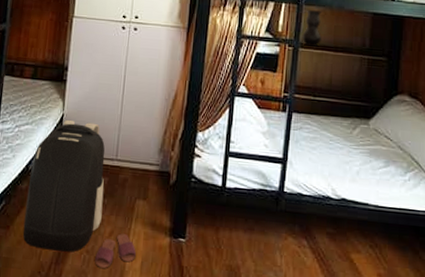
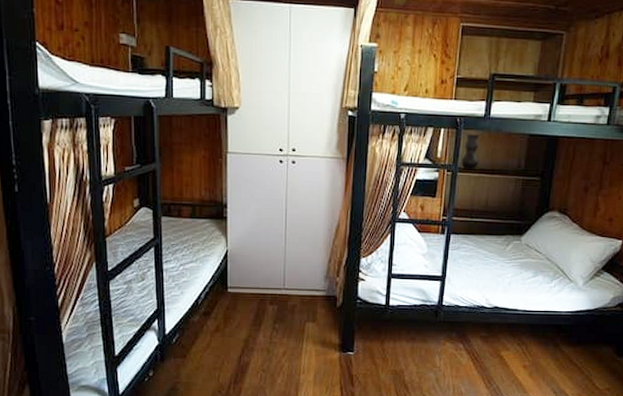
backpack: present [23,119,105,252] -> none [200,255,275,372]
slippers: present [95,234,136,269] -> none [271,353,309,384]

